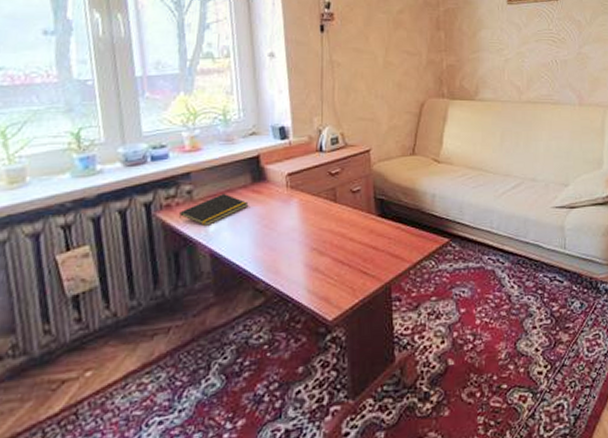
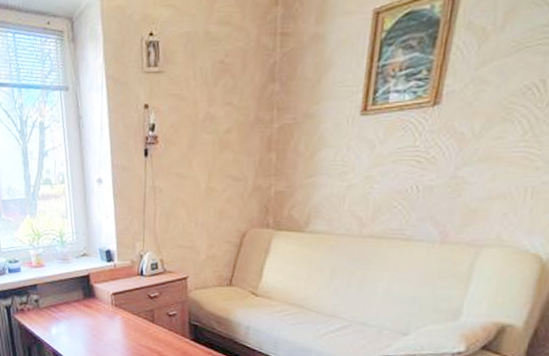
notepad: present [179,194,249,226] -> none [30,305,81,330]

